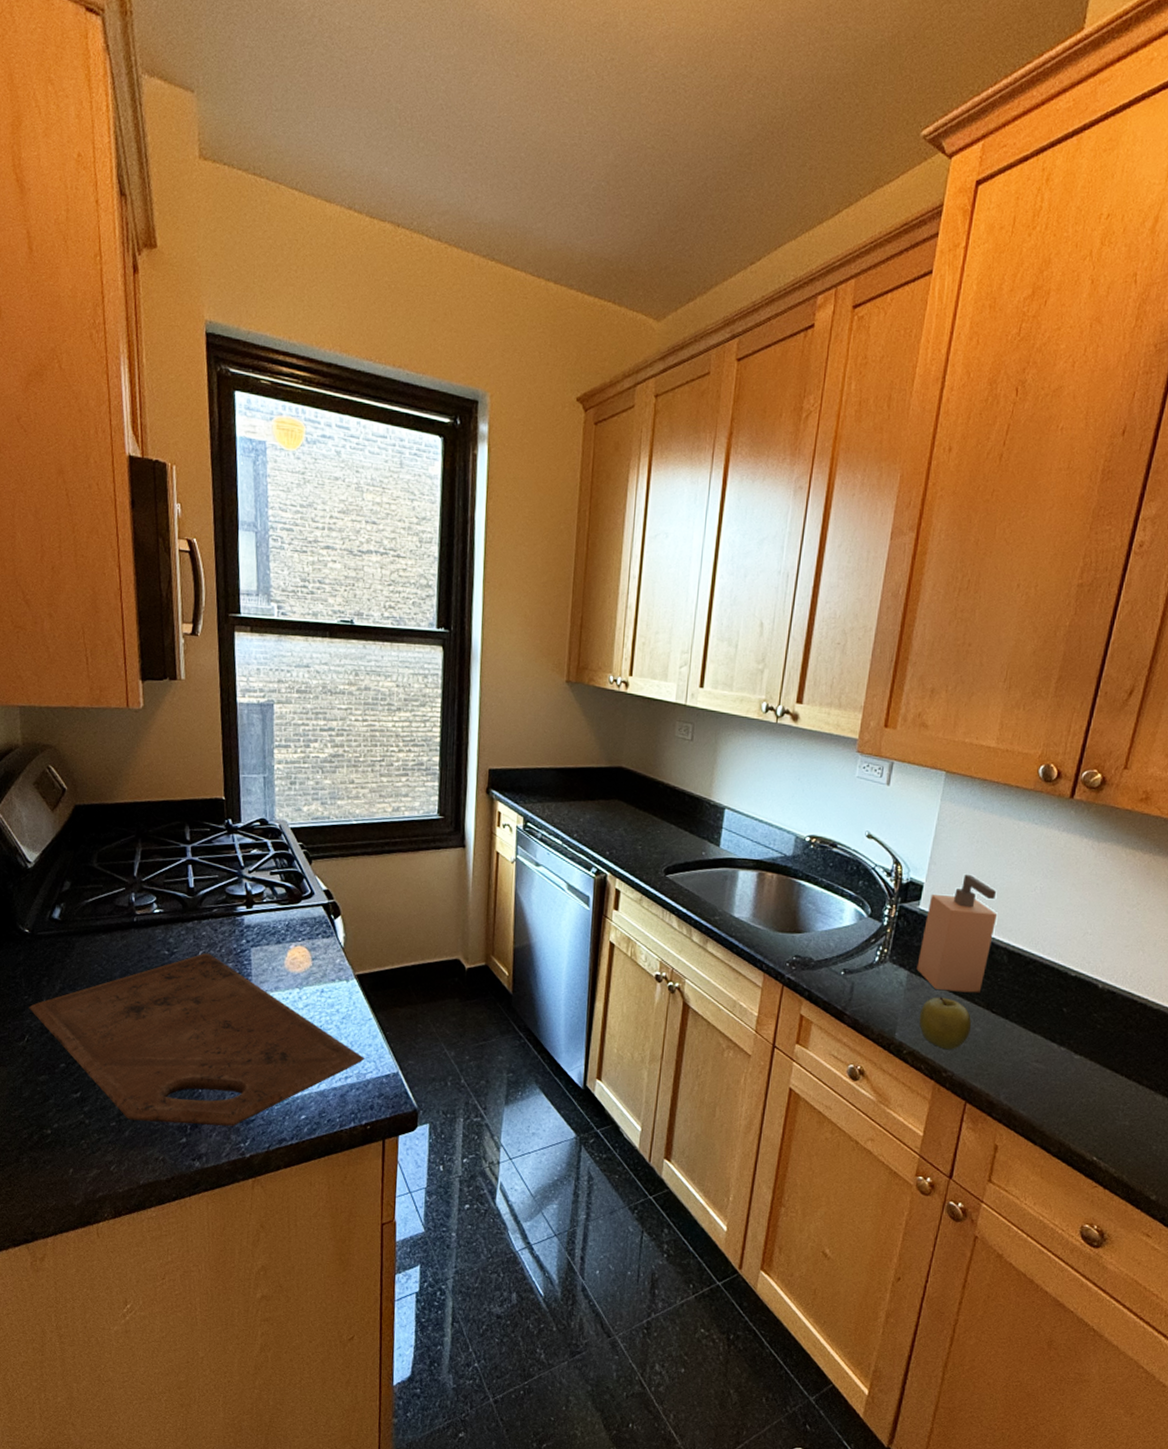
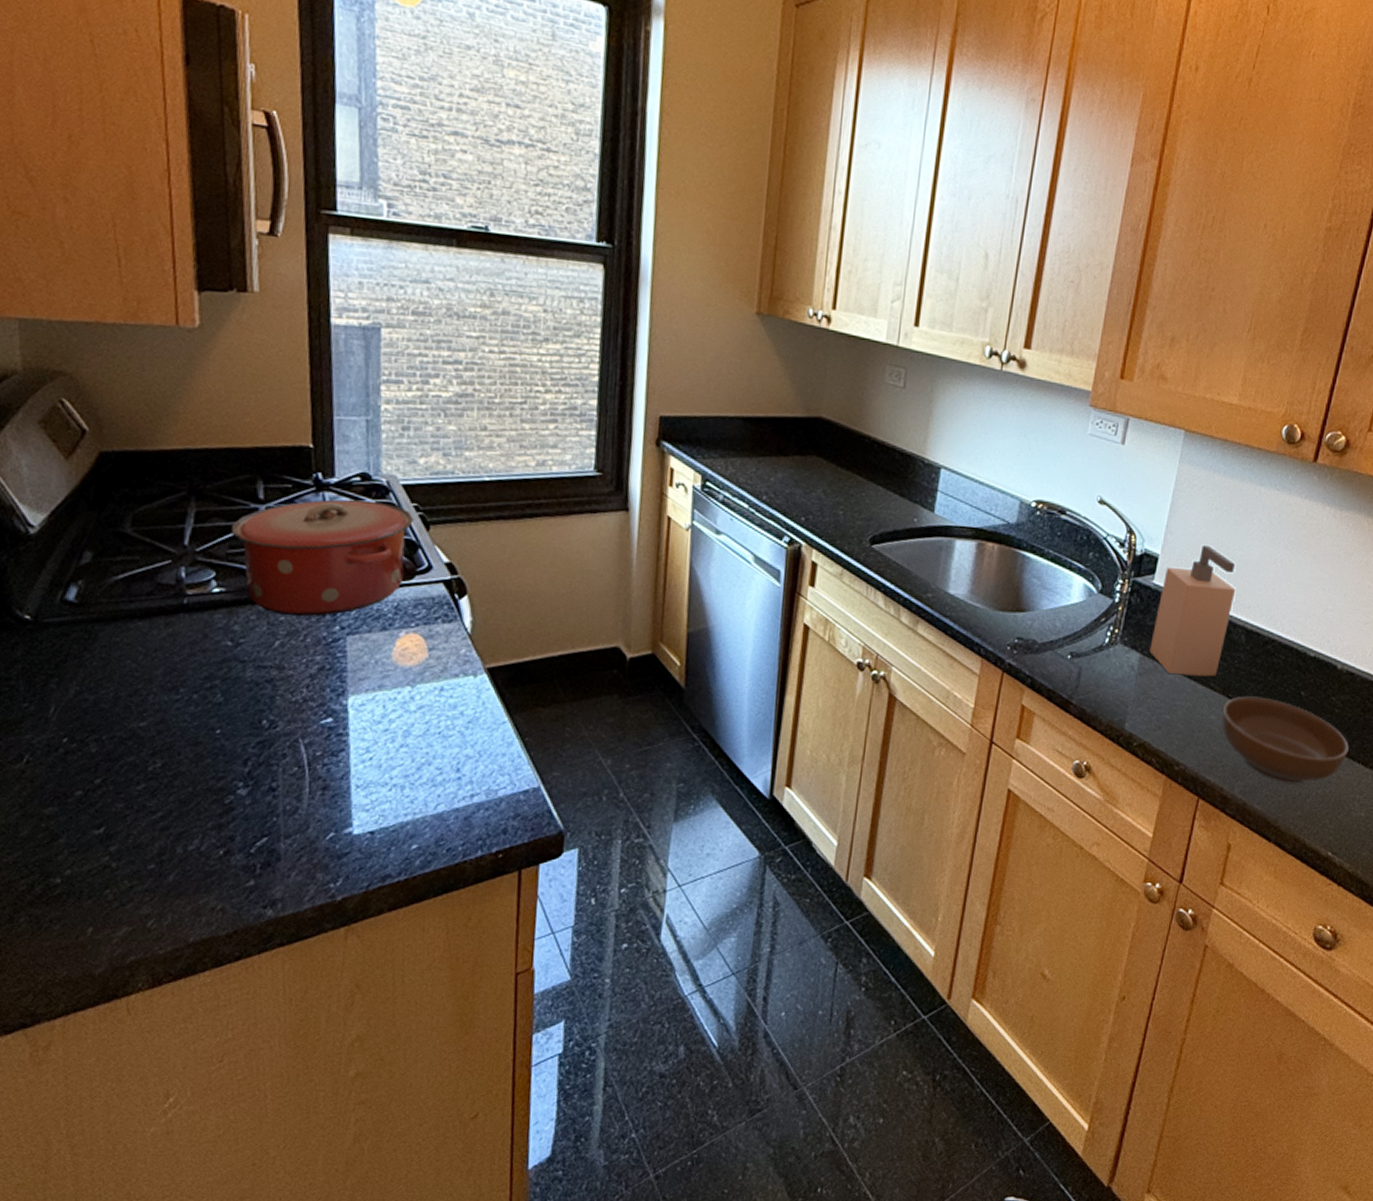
cutting board: present [29,953,366,1126] -> none [30,643,498,863]
casserole: none [166,840,300,932] -> present [230,499,414,617]
fruit: present [919,997,971,1050] -> none [1150,682,1206,741]
bowl: none [986,1011,1112,1092] -> present [1221,696,1349,784]

